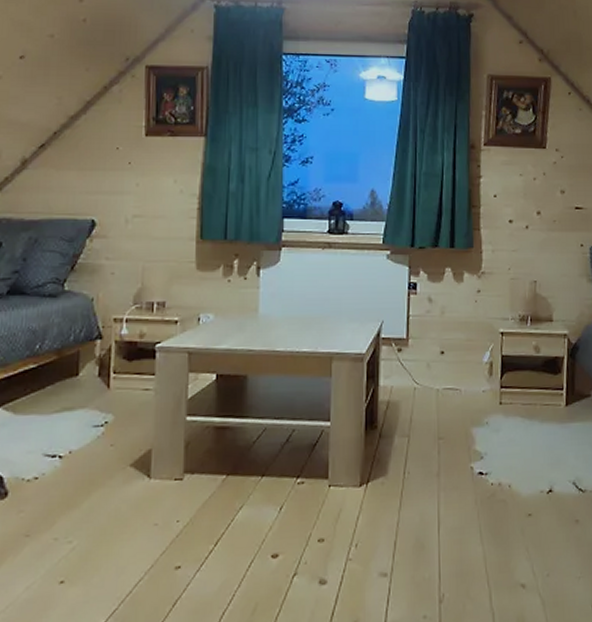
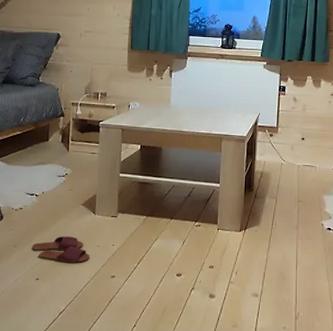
slippers: none [54,513,142,553] -> present [32,236,90,263]

